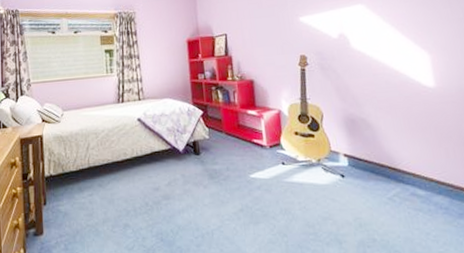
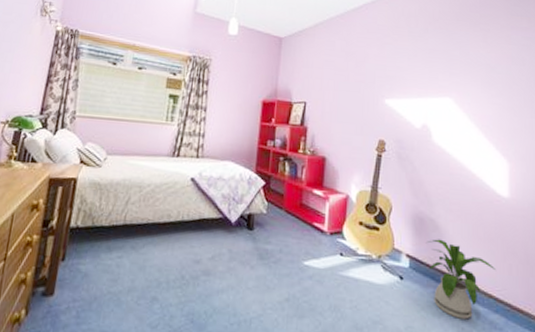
house plant: none [361,136,432,205] -> present [427,239,495,320]

